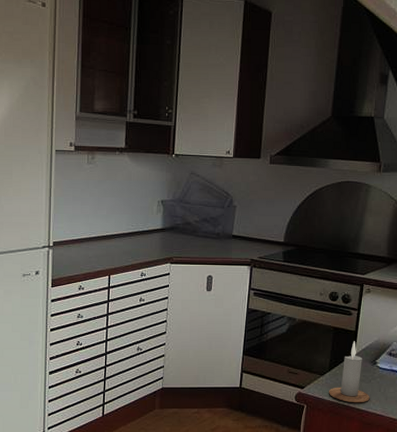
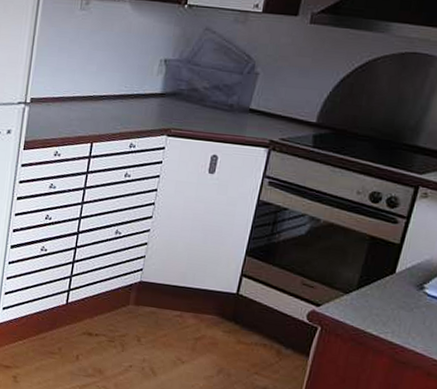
candle: present [328,341,370,403] -> none [352,256,409,336]

